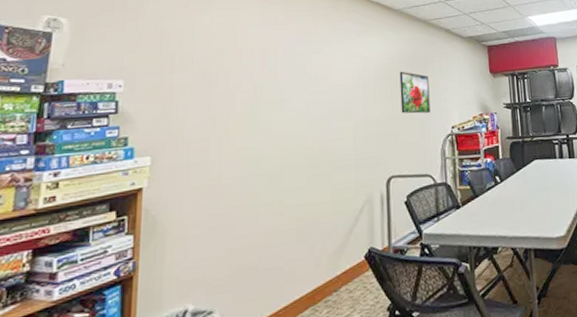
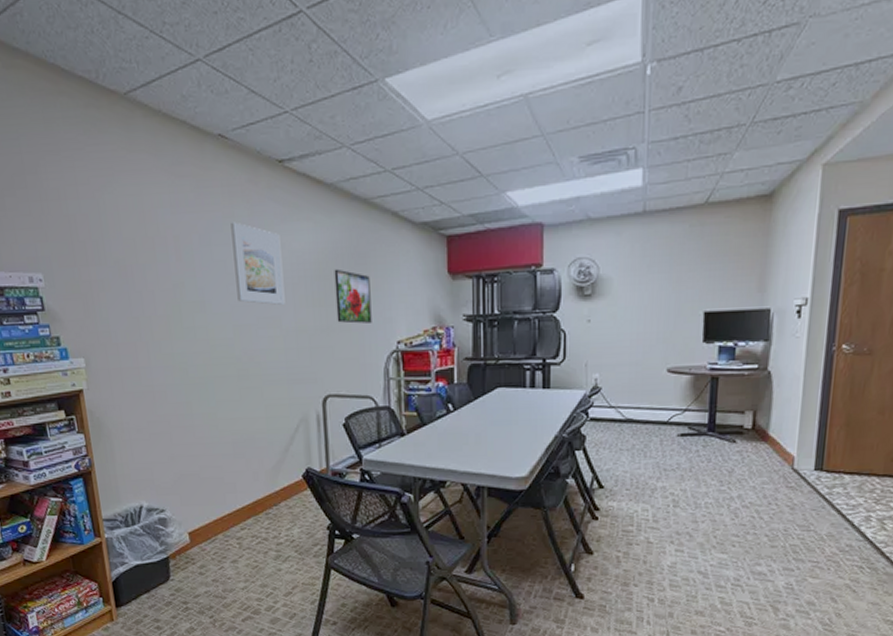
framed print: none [313,36,357,101] -> present [231,222,285,305]

